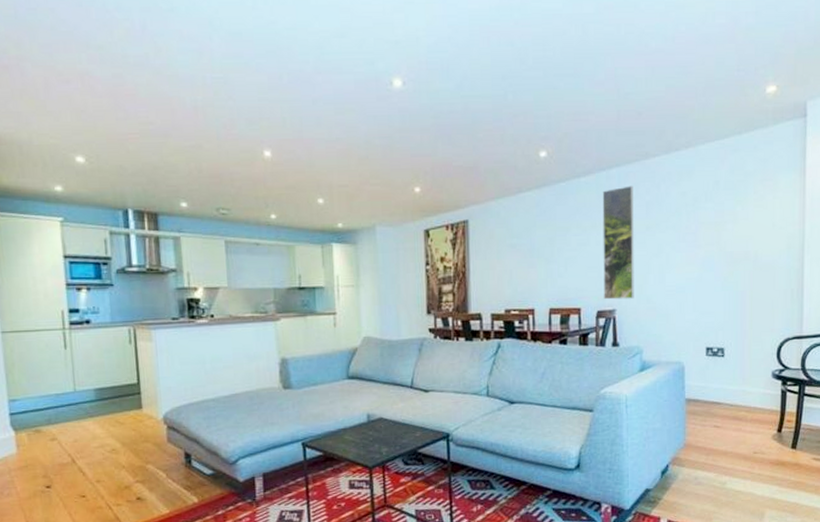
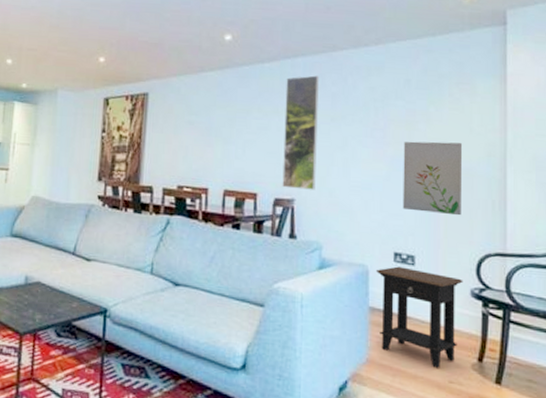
side table: none [690,359,766,443] -> present [375,266,463,368]
wall art: none [713,239,766,307] -> present [402,141,463,216]

